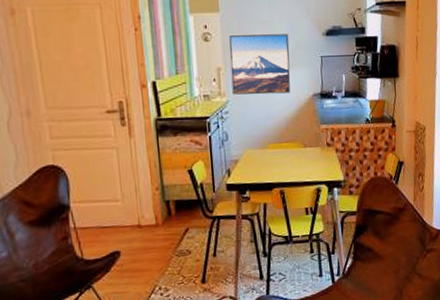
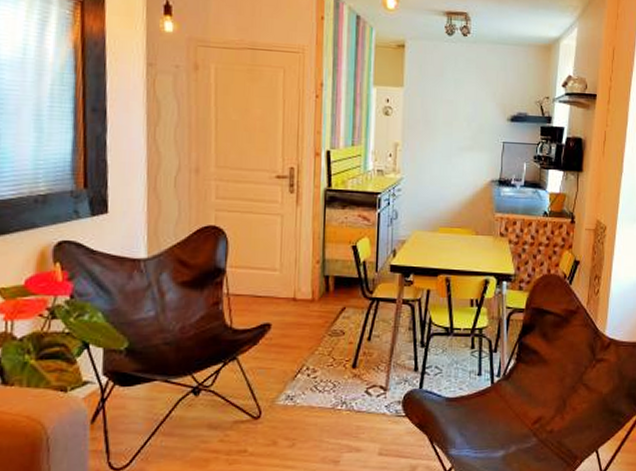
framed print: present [229,34,291,95] -> none [408,112,472,176]

